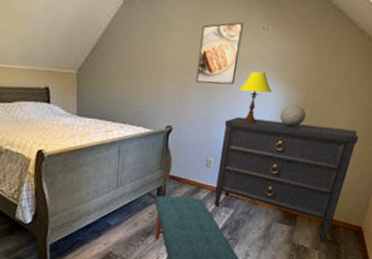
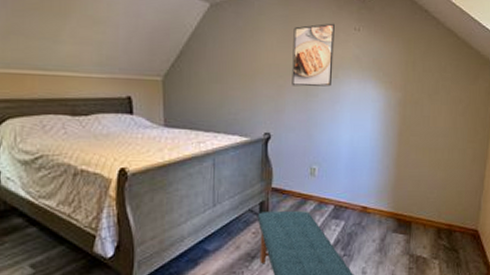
dresser: present [214,117,358,241] -> none [322,119,460,249]
table lamp: present [238,71,272,123] -> none [336,72,370,126]
decorative sphere: present [279,105,306,127] -> none [381,105,407,127]

